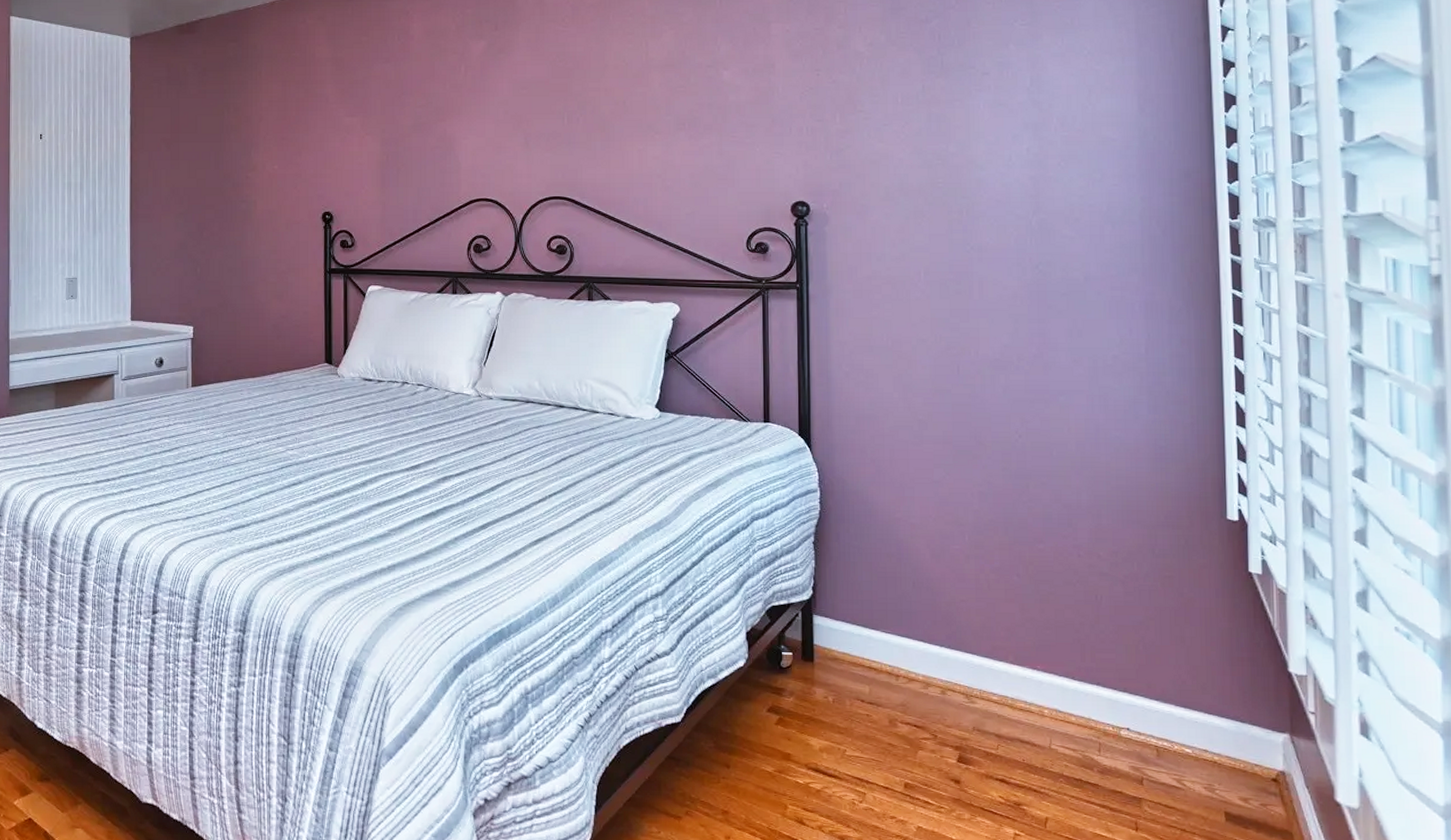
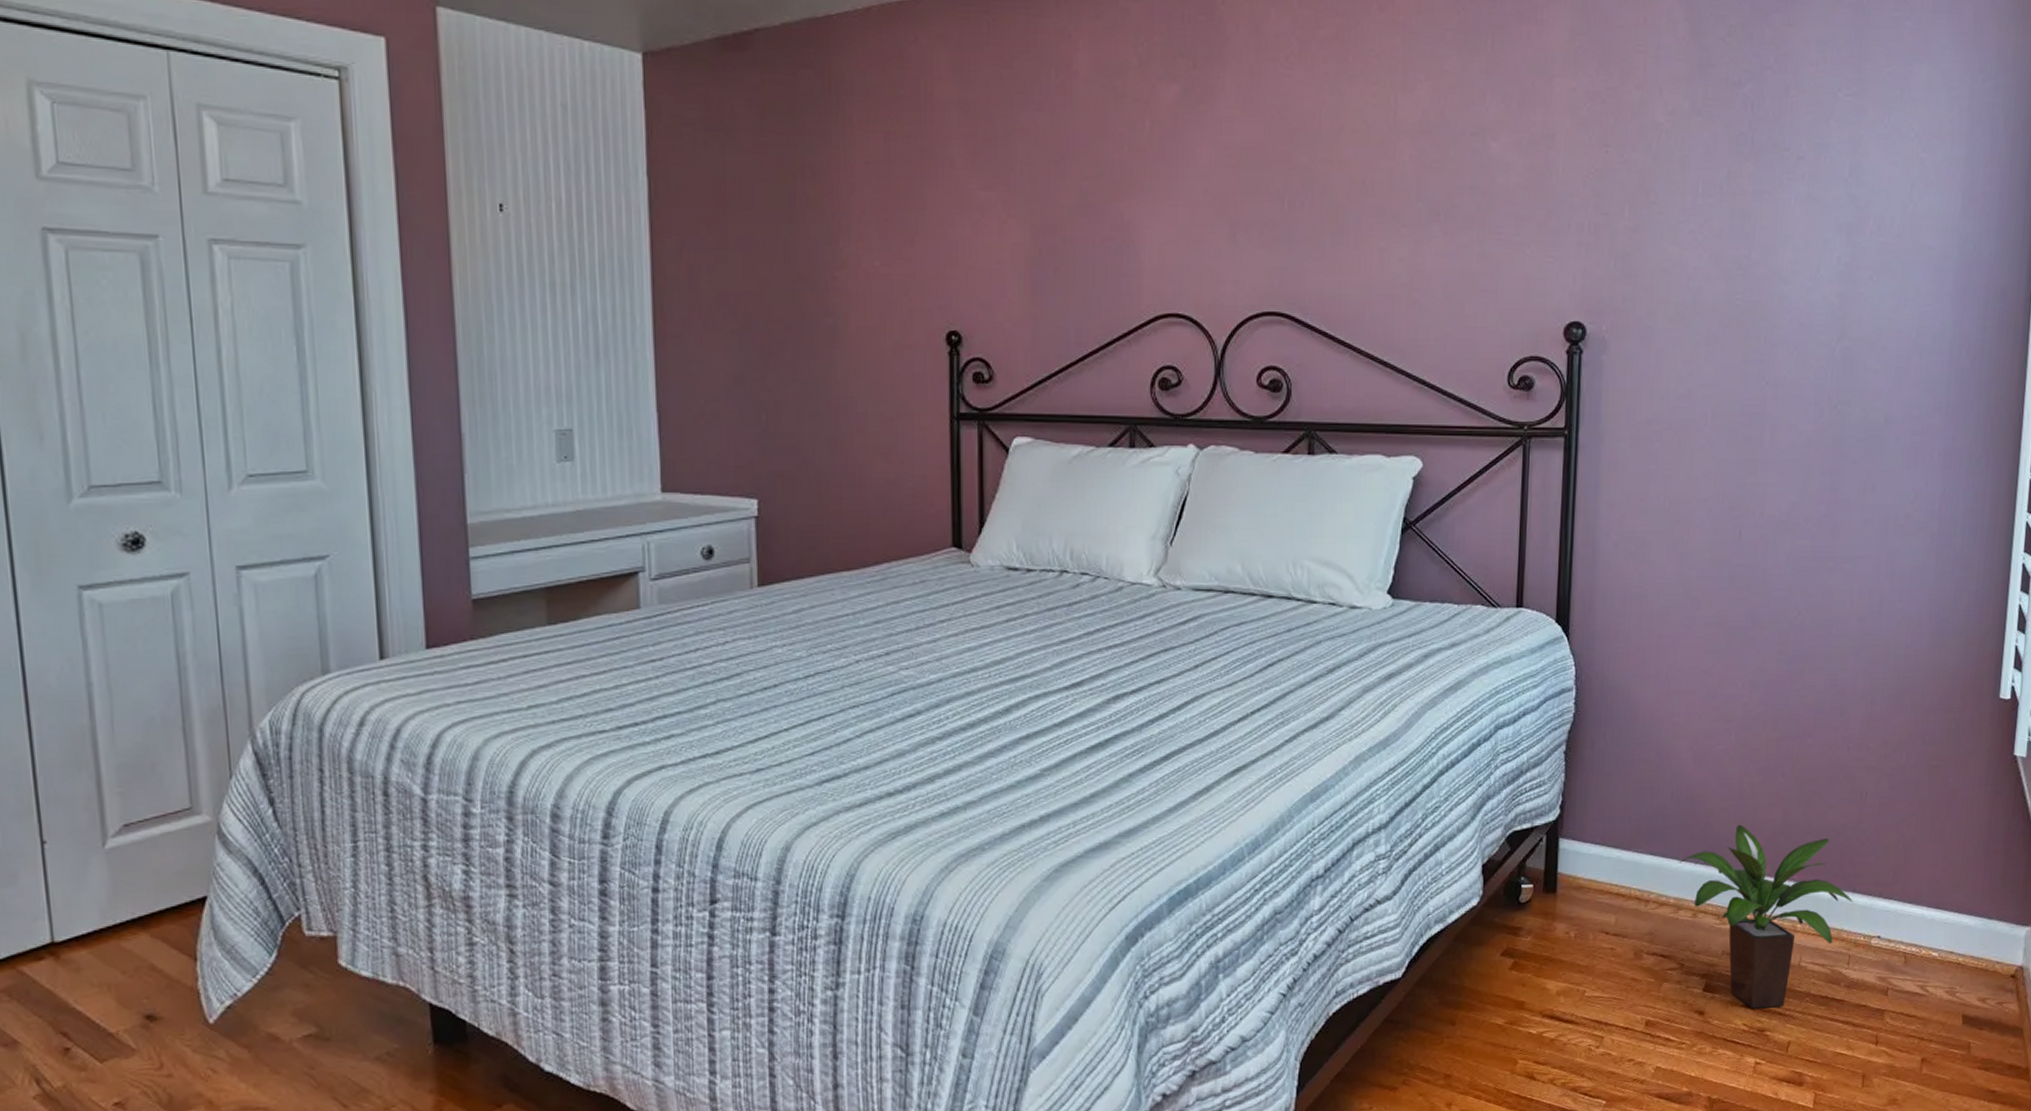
potted plant: none [925,615,1098,784] -> present [1679,824,1853,1009]

